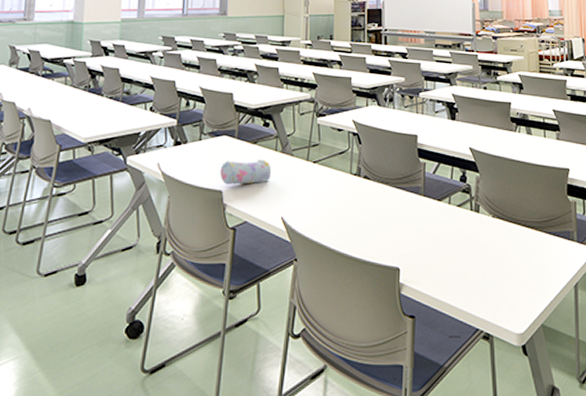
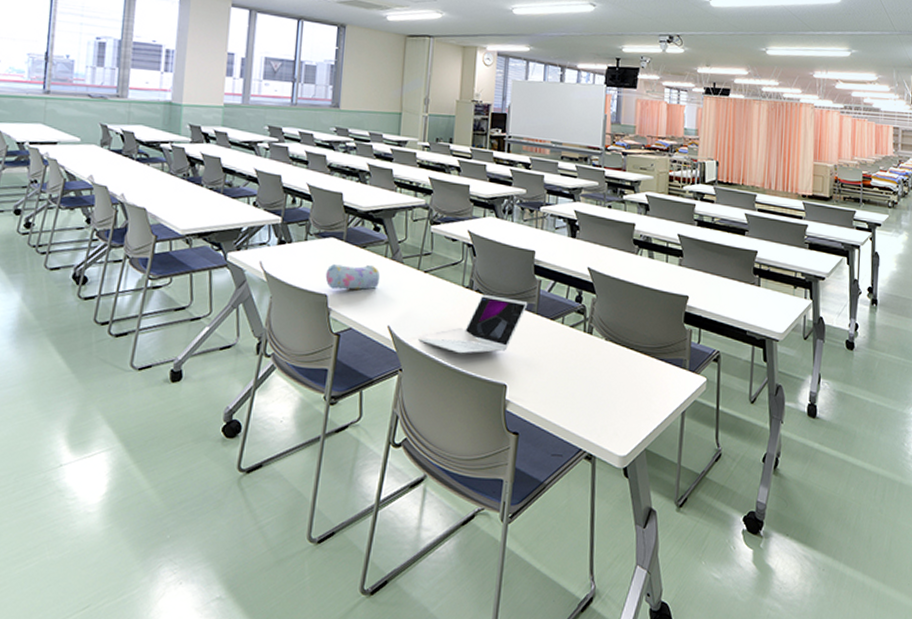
laptop: none [311,180,414,240] -> present [418,294,528,354]

